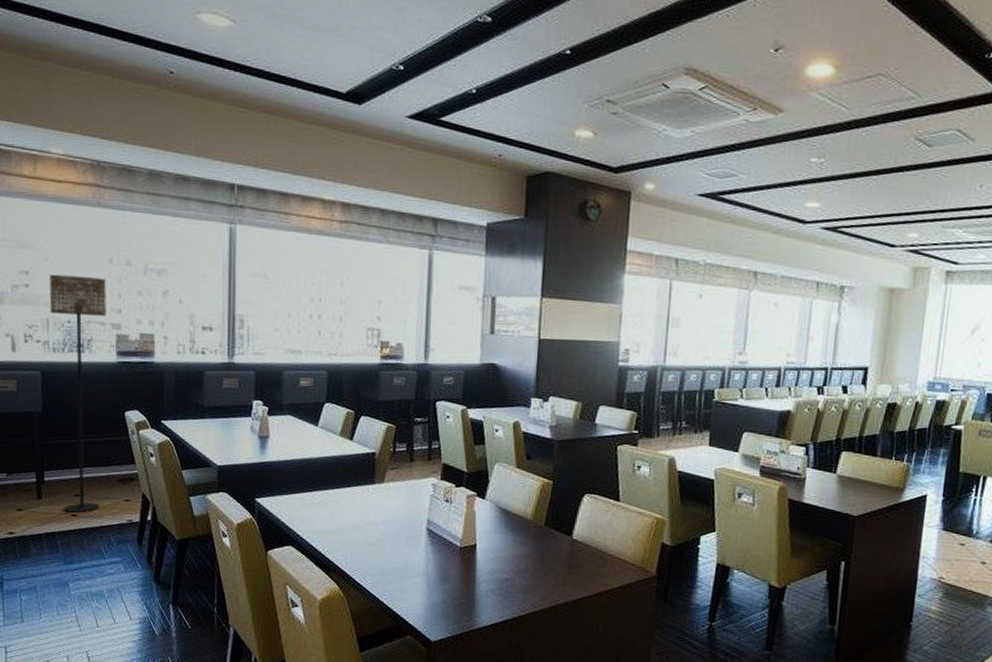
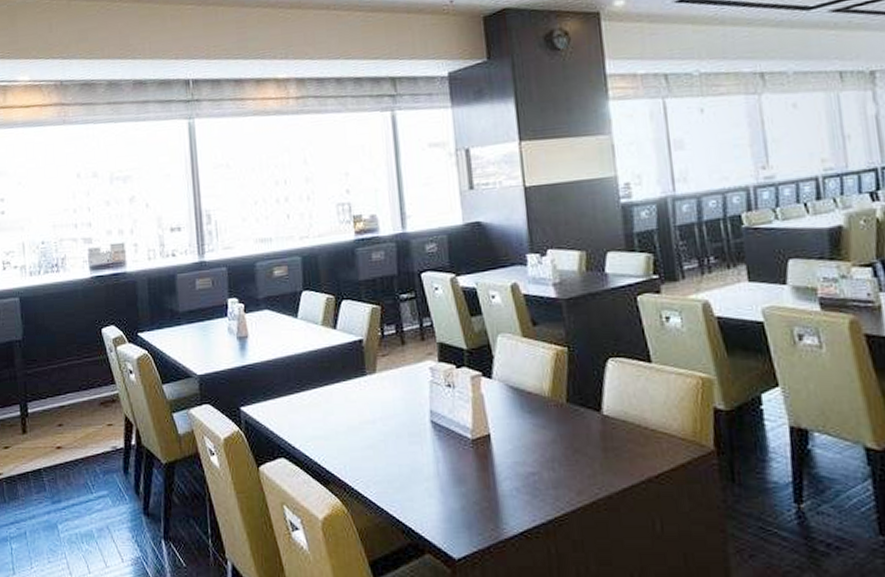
floor lamp: present [49,274,106,513] -> none [23,194,83,445]

